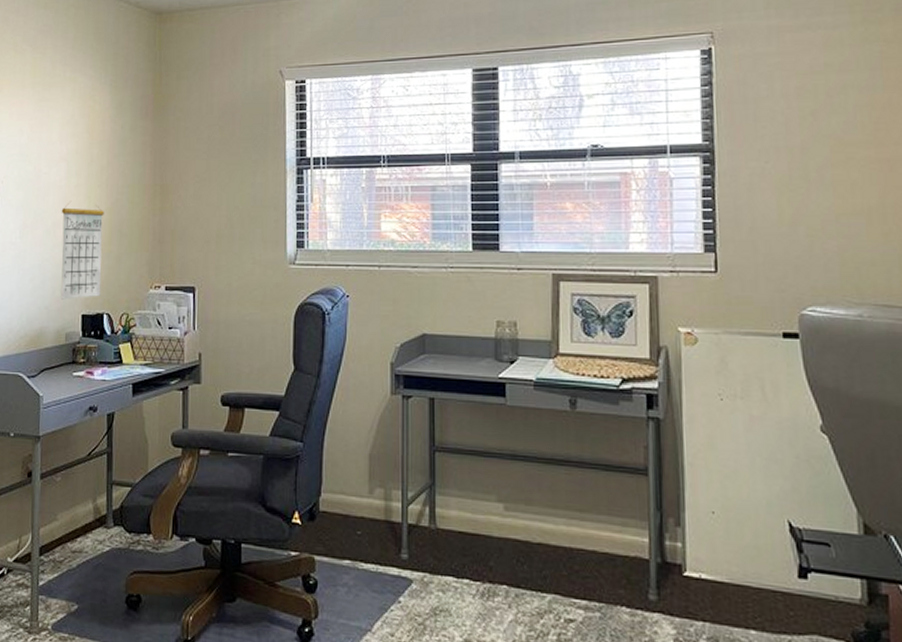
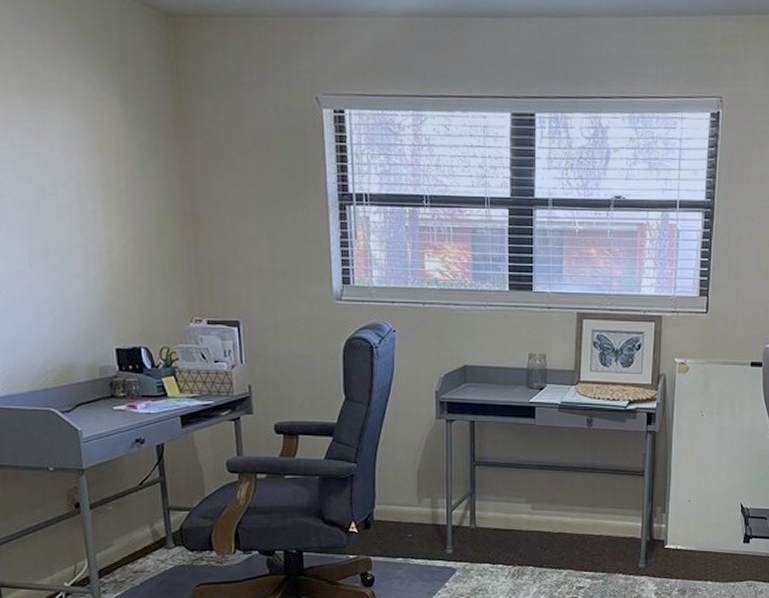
calendar: present [61,200,104,300] -> none [77,227,135,333]

